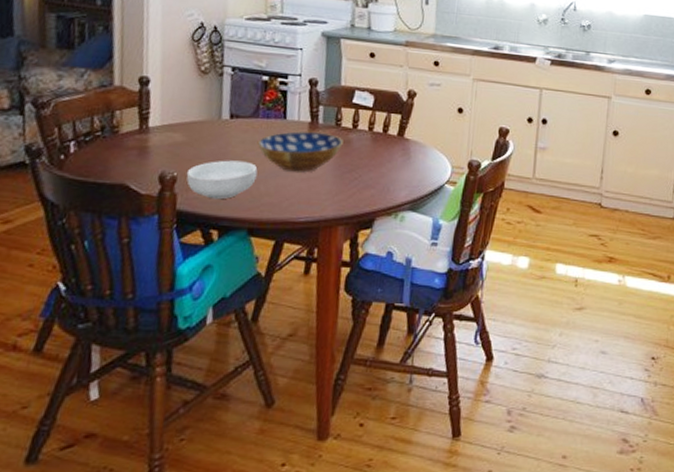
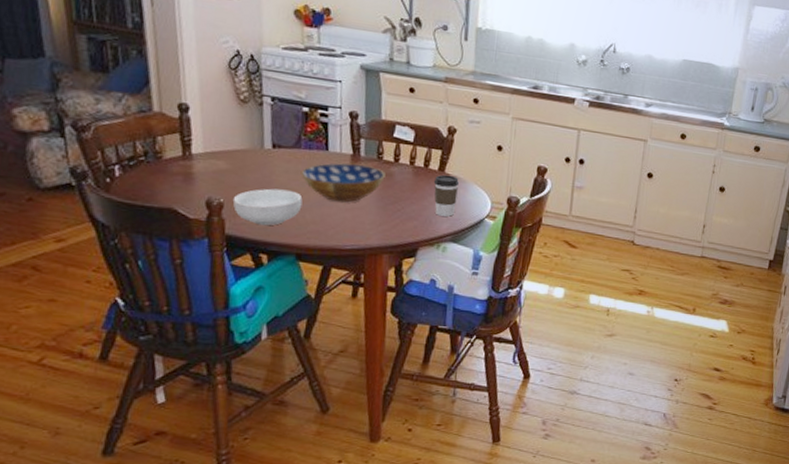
coffee cup: none [392,139,419,184] -> present [433,174,460,217]

